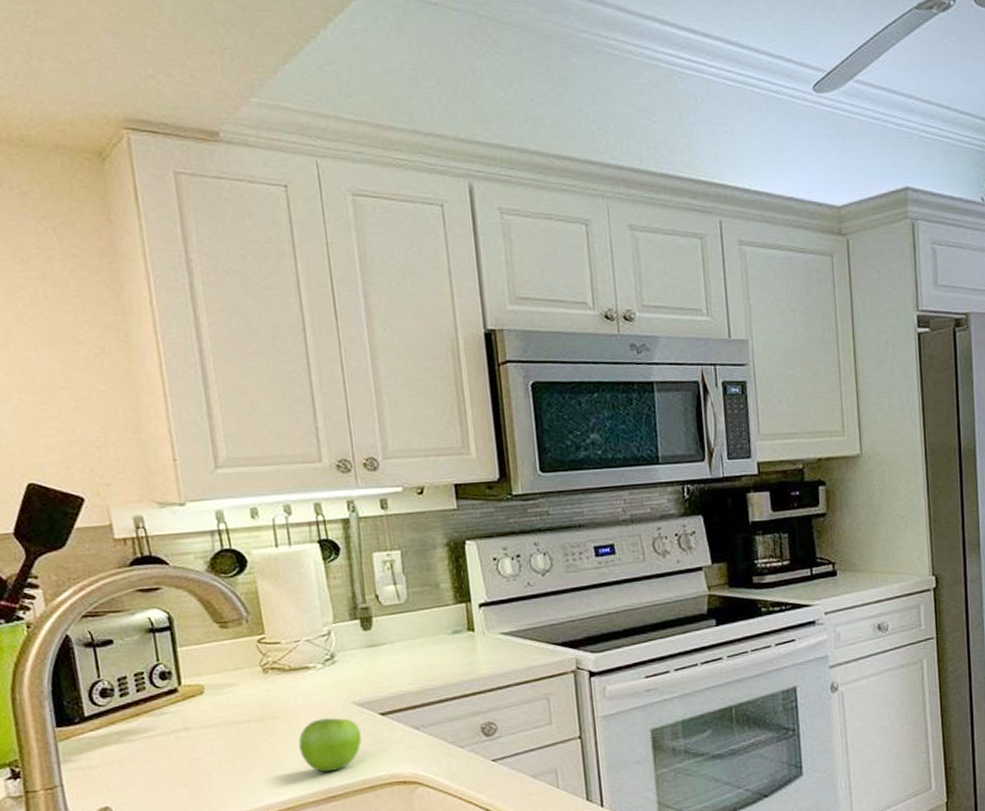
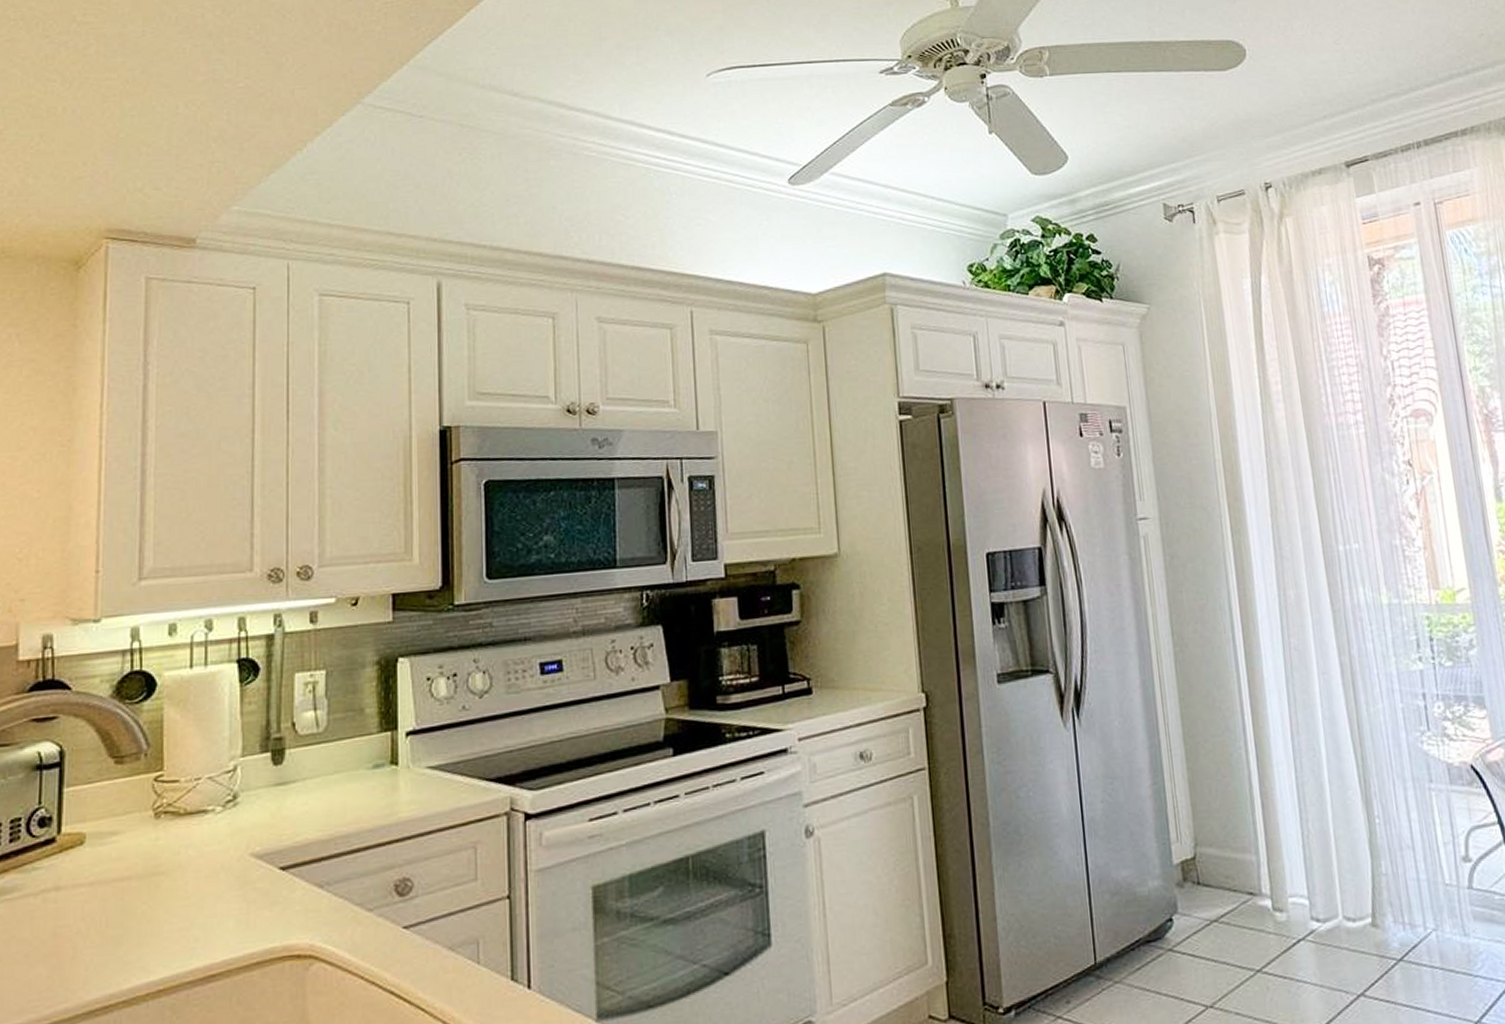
fruit: present [298,718,362,773] -> none [182,873,255,944]

